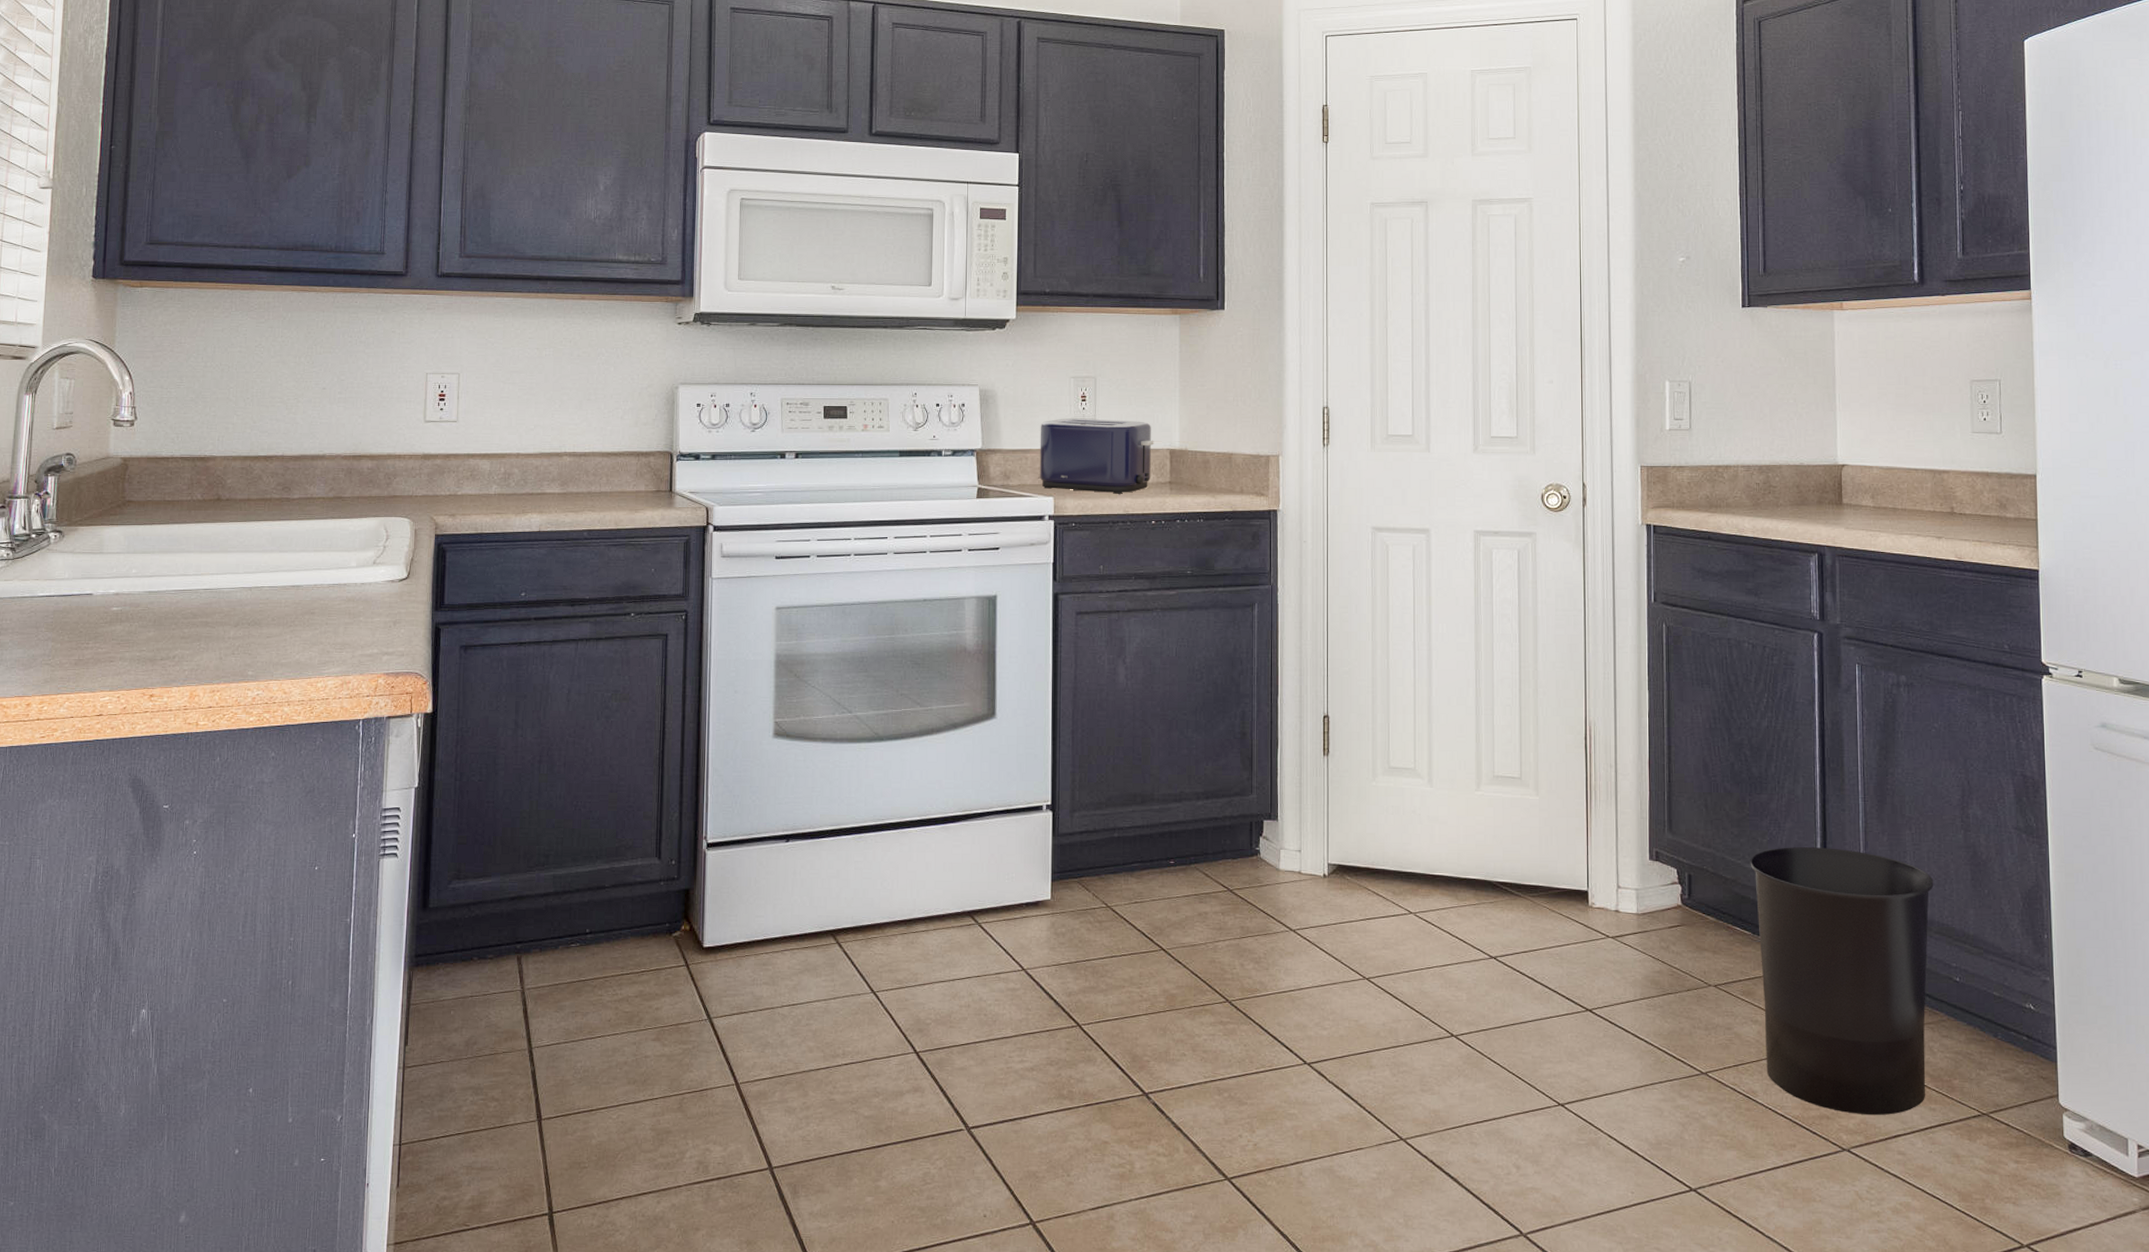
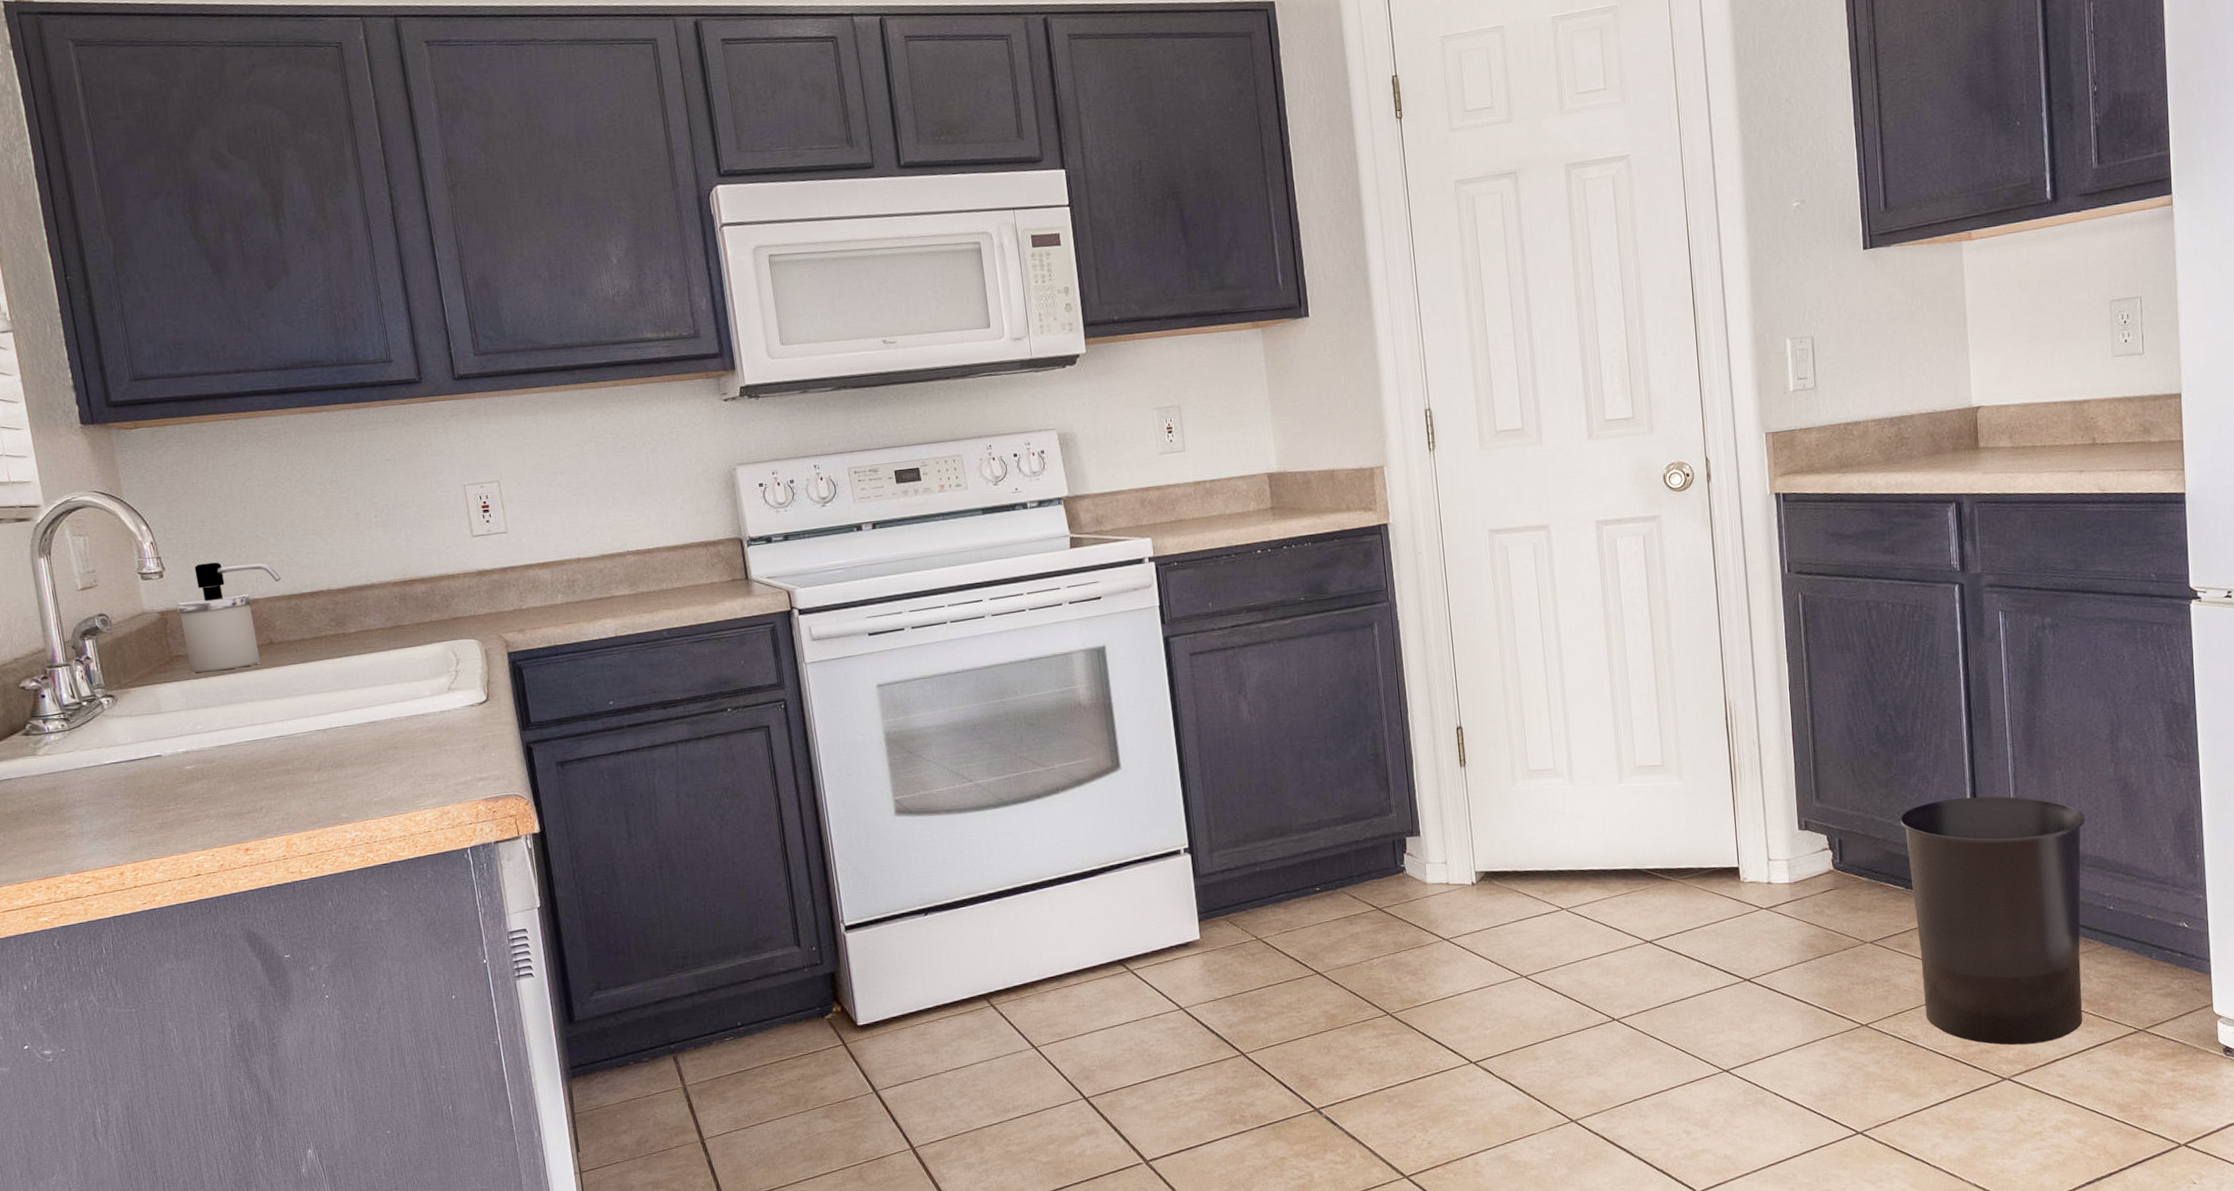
soap dispenser: none [138,417,242,520] -> present [175,562,282,673]
toaster: present [1038,418,1154,494] -> none [1127,447,1251,530]

